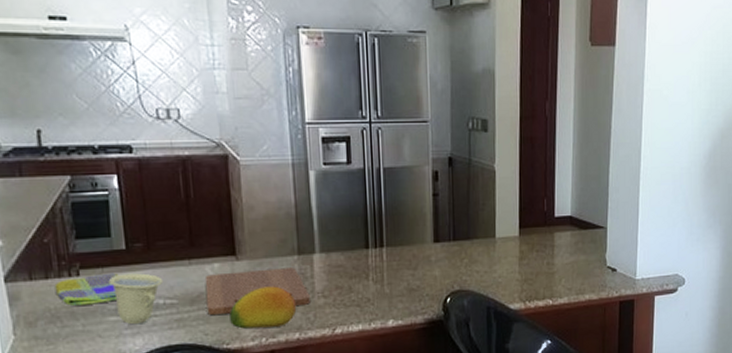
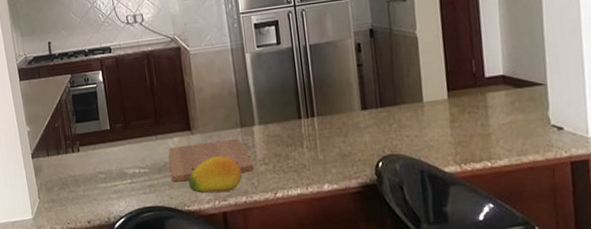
dish towel: present [54,273,119,306] -> none [63,148,106,175]
cup: present [109,273,164,325] -> none [100,148,138,190]

